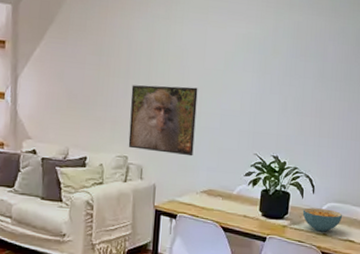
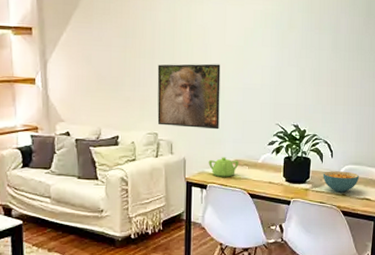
teapot: none [179,185,213,208] -> present [208,157,239,177]

